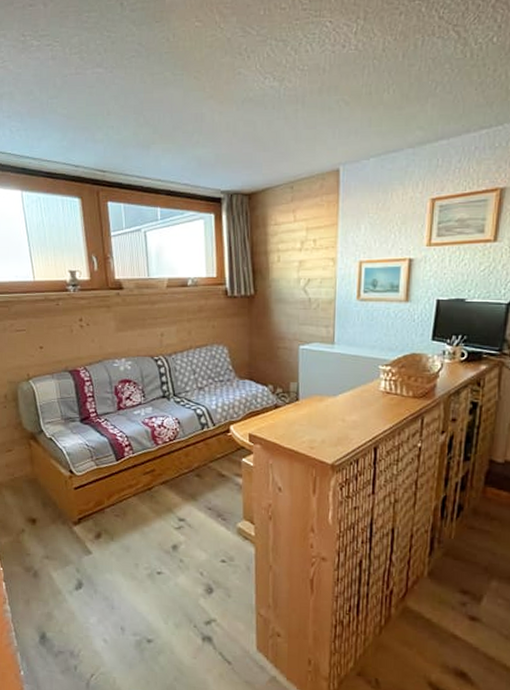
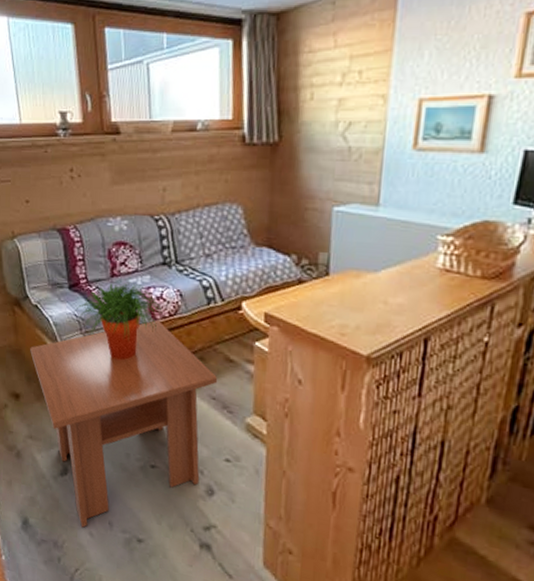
coffee table: none [45,444,213,635] -> present [30,319,218,528]
potted plant: none [86,413,164,482] -> present [75,282,163,361]

